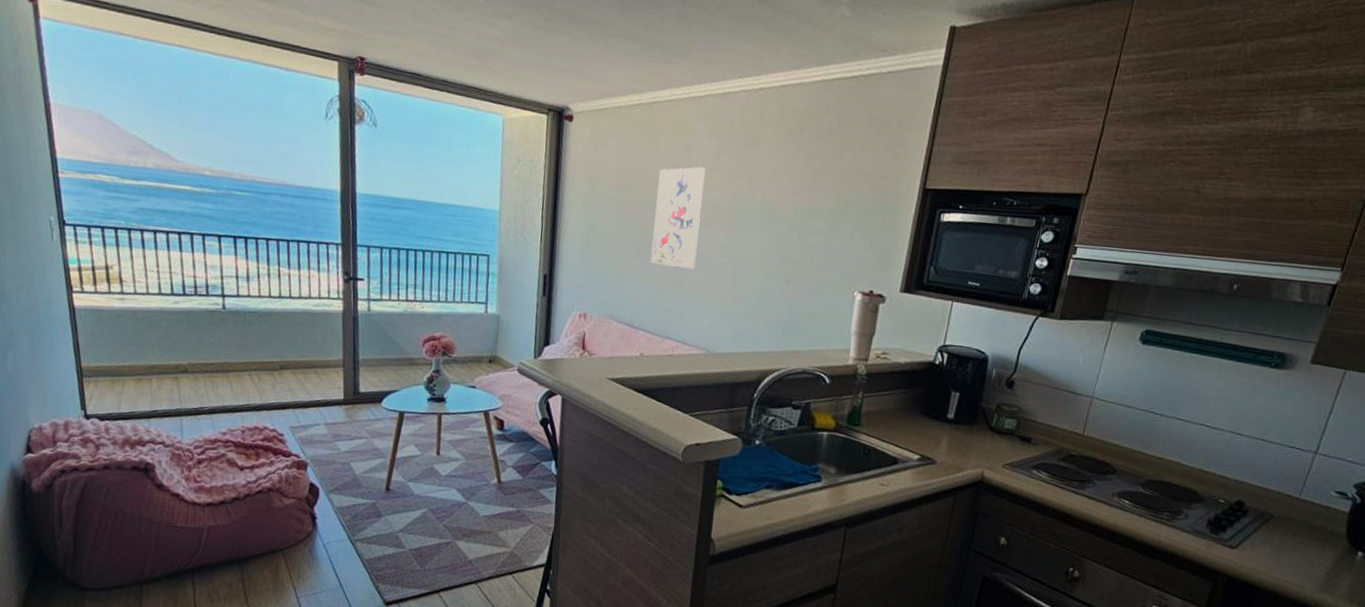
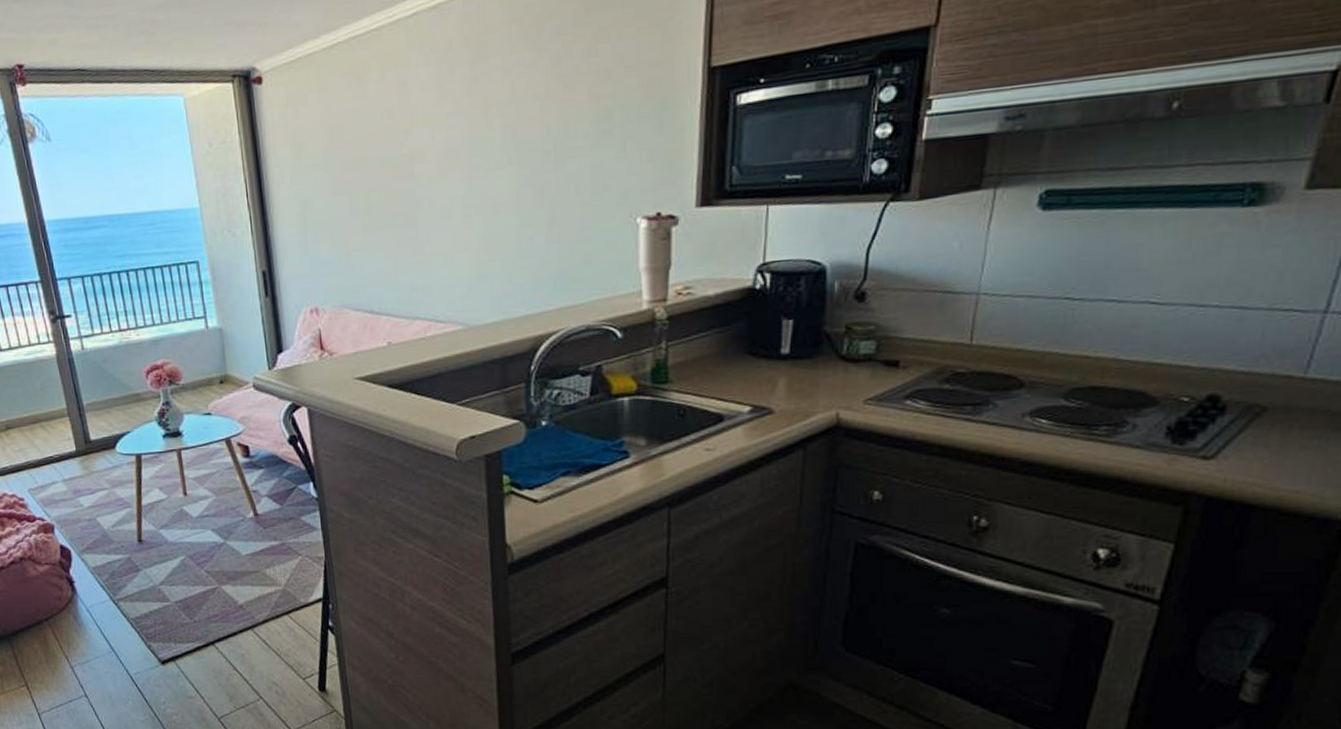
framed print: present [651,166,705,270] -> none [374,103,435,234]

